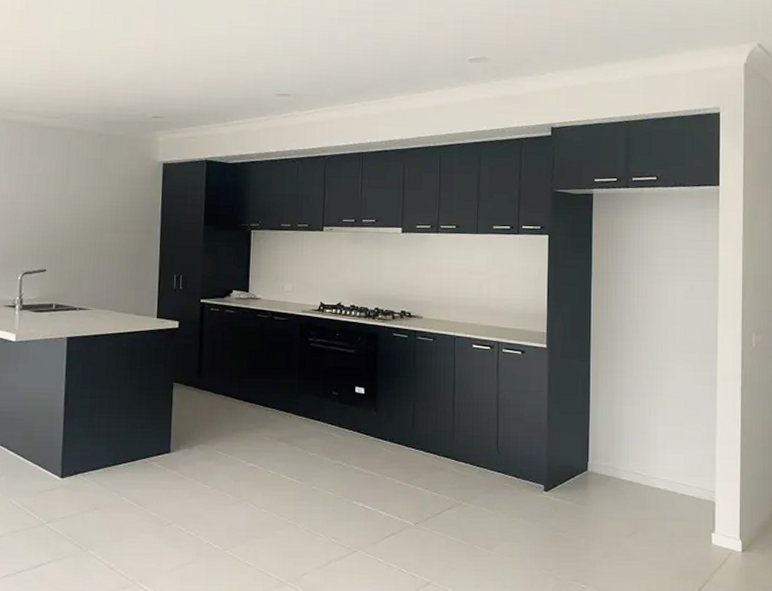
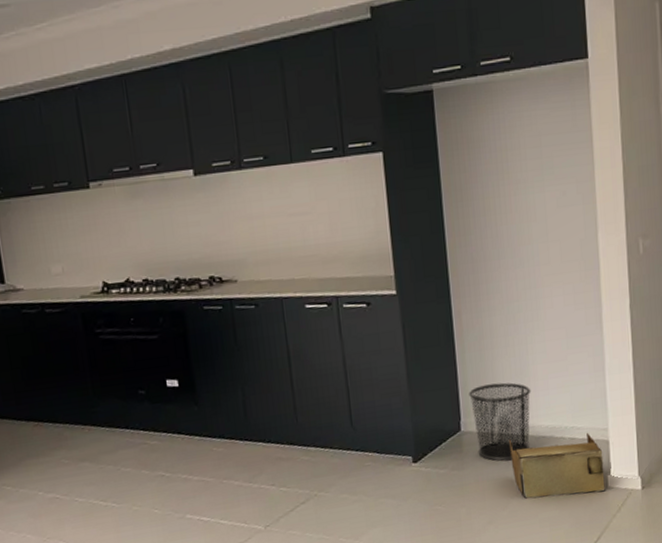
waste bin: none [597,435,651,504] -> present [469,382,531,462]
cardboard box: none [627,485,709,546] -> present [508,432,605,499]

